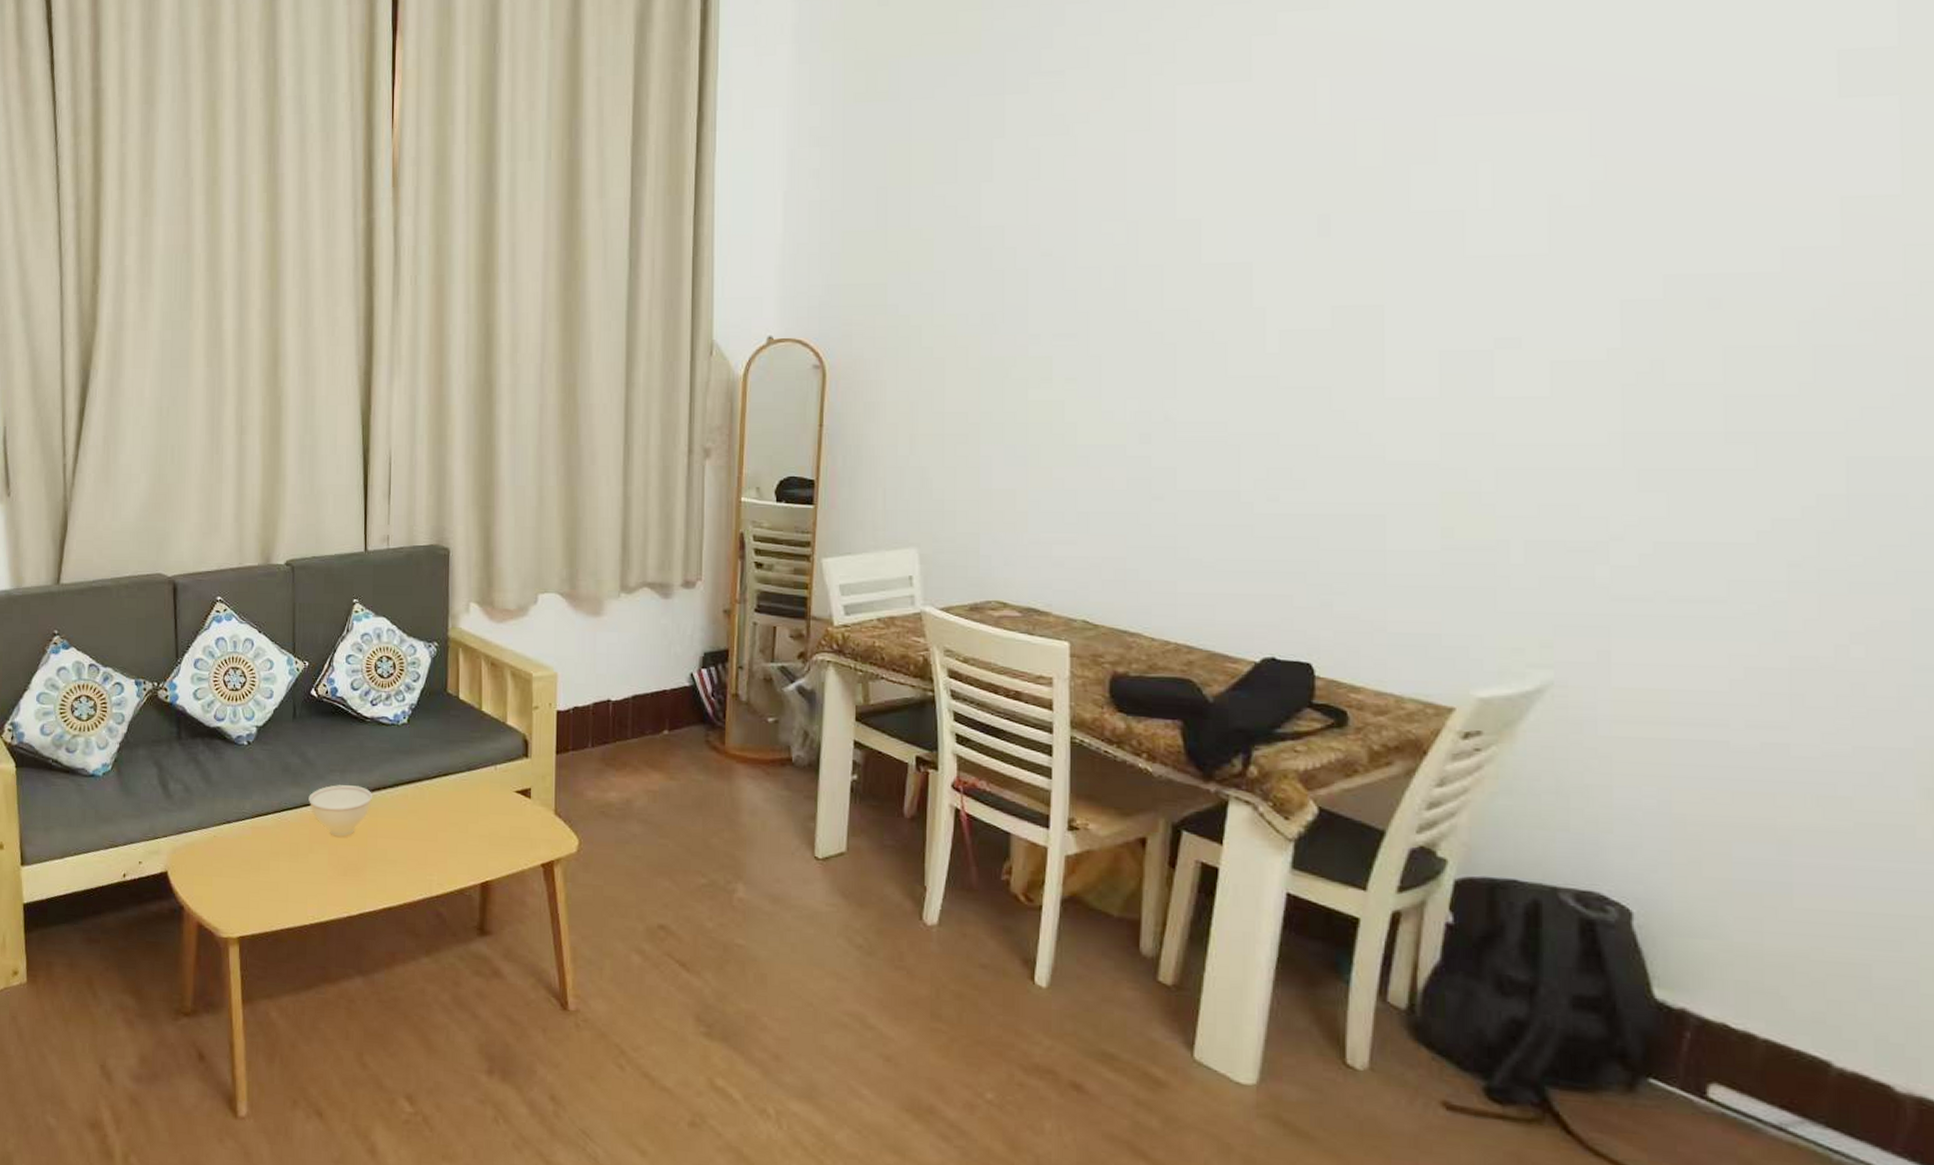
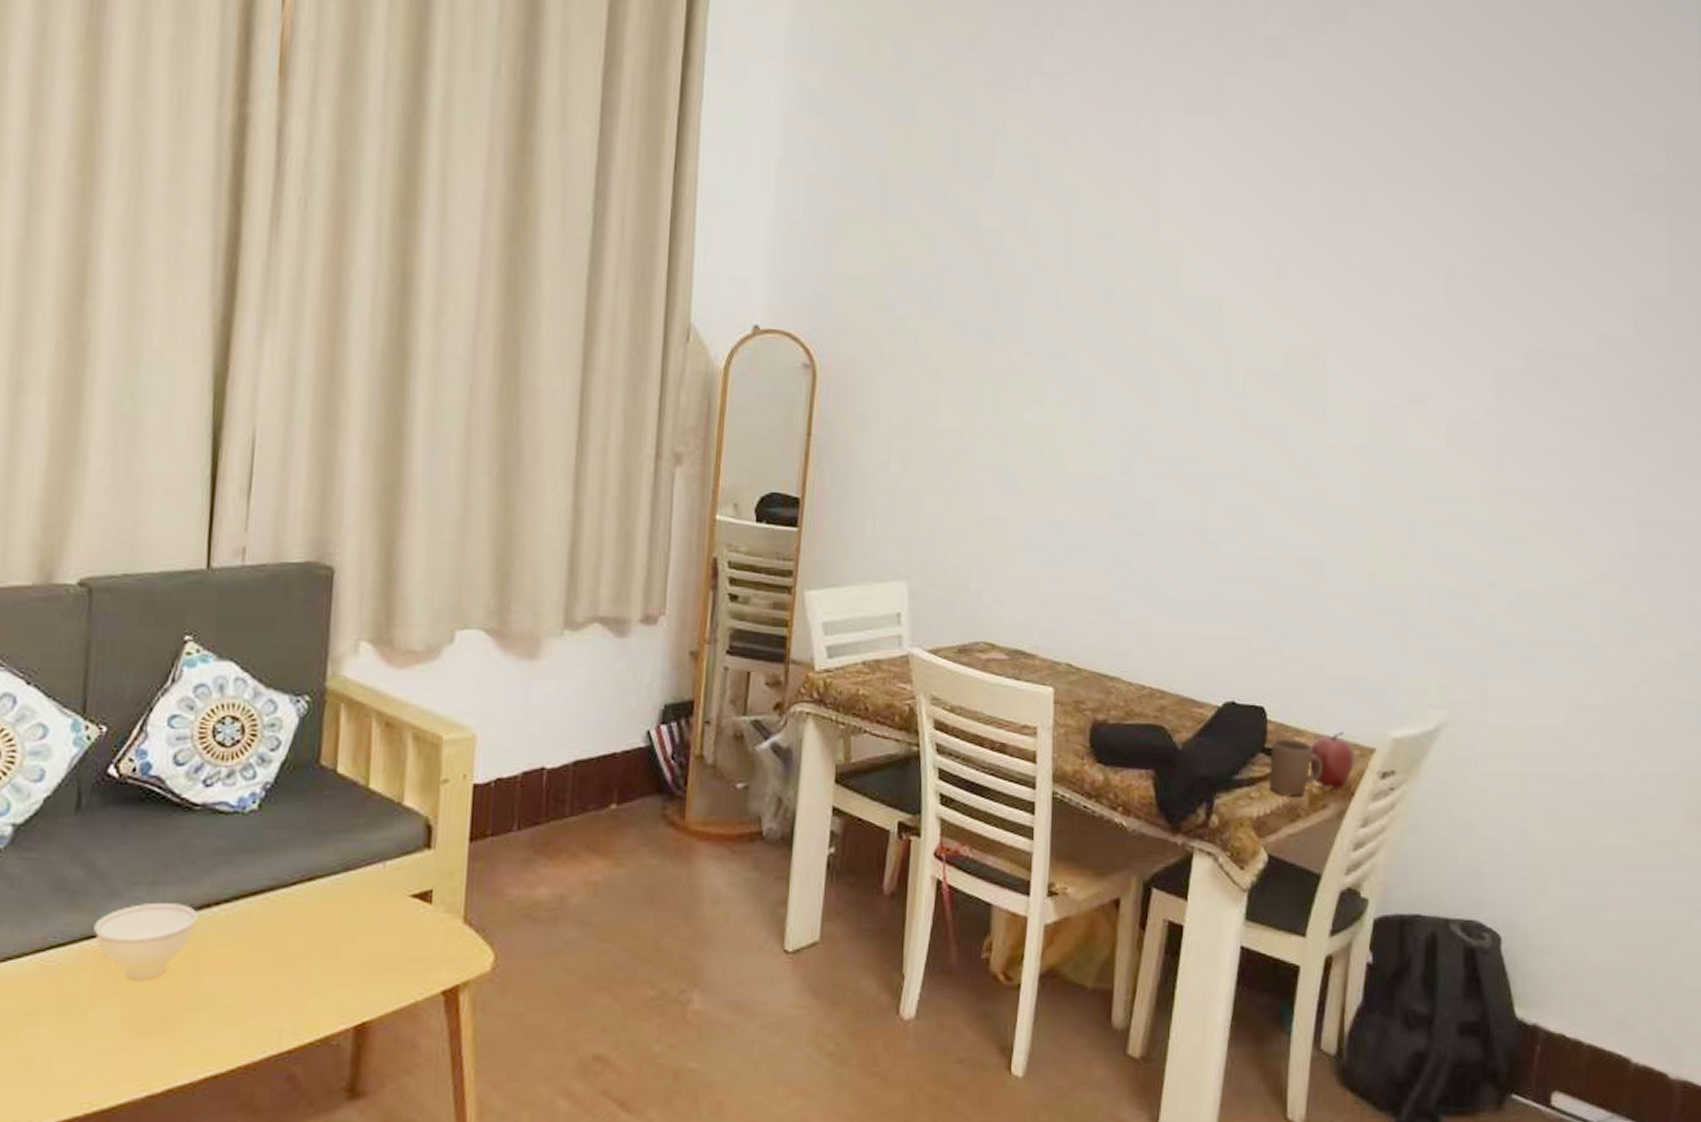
mug: none [1319,695,1386,752] -> present [1269,739,1323,796]
fruit: none [1369,689,1429,747] -> present [1310,731,1356,789]

